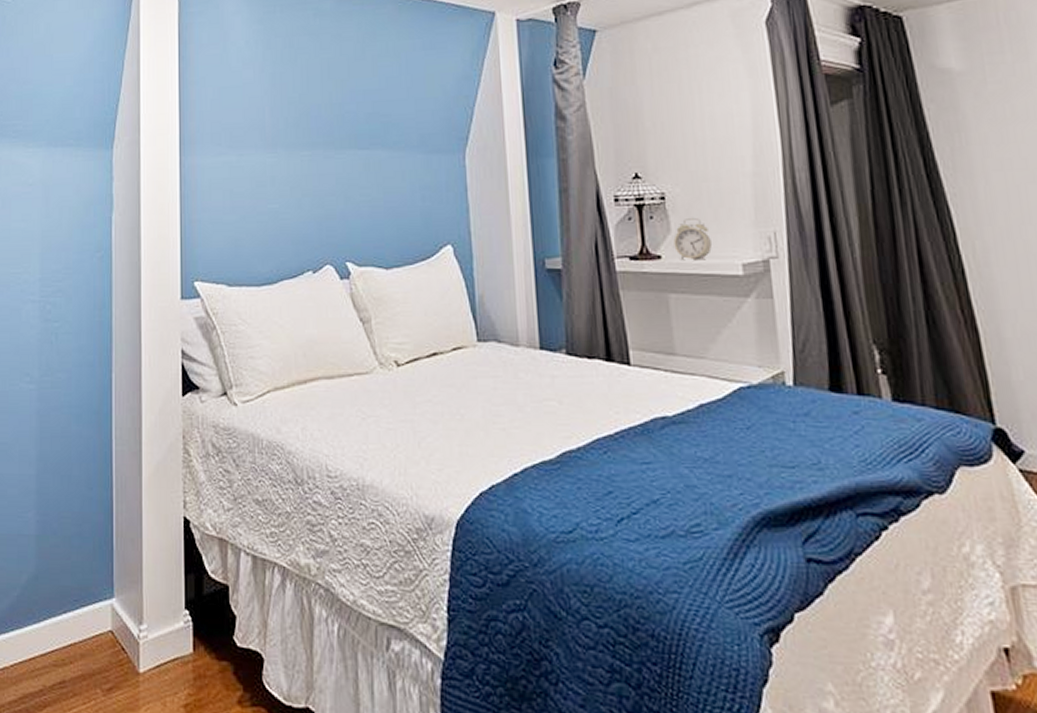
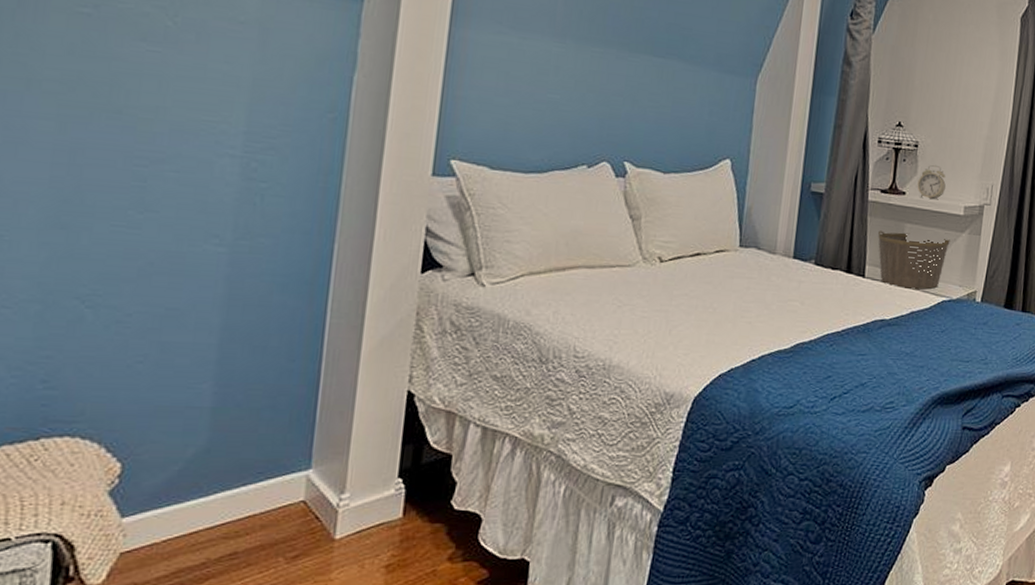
basket: none [637,305,733,375] -> present [878,230,950,290]

